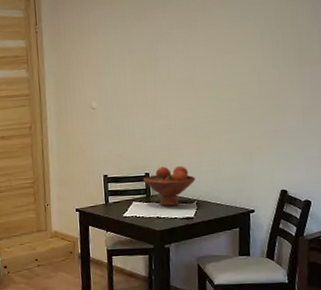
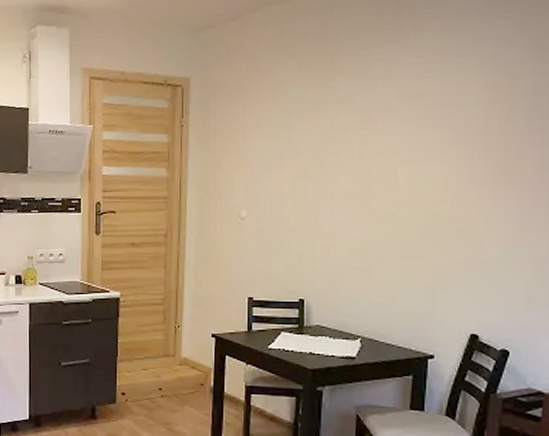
fruit bowl: present [143,166,196,206] -> none [297,293,362,341]

